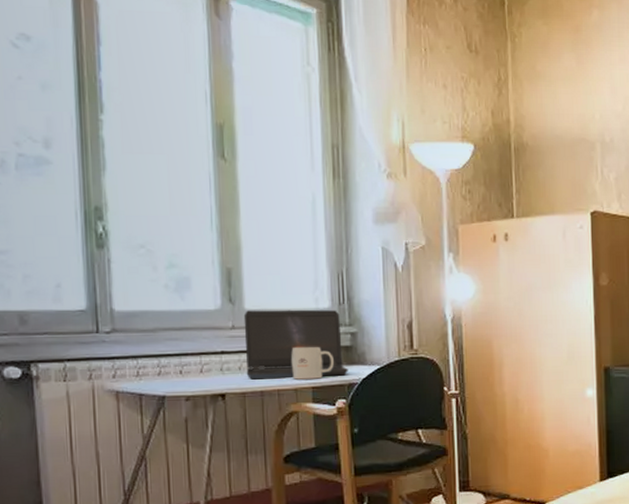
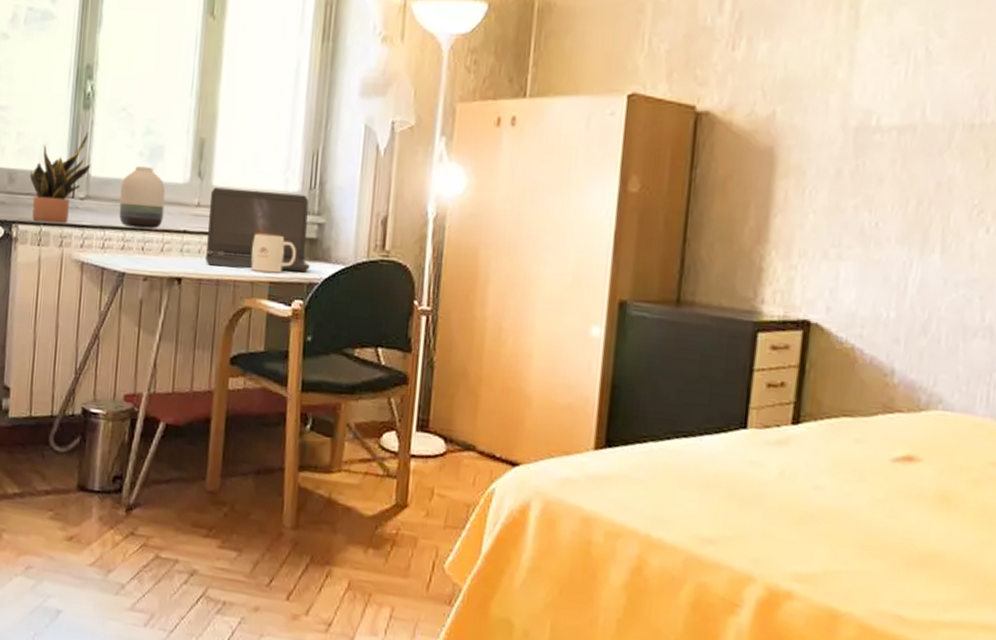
potted plant: none [44,270,114,359] -> present [29,133,91,224]
vase: none [149,298,199,355] -> present [119,166,166,230]

